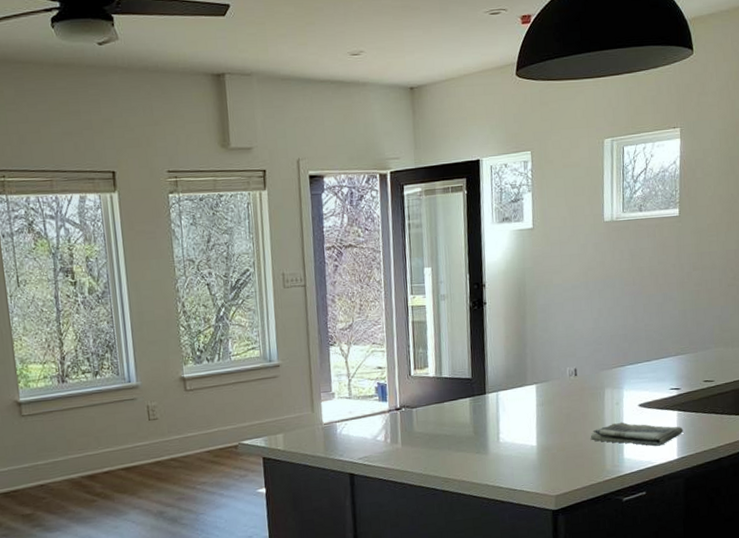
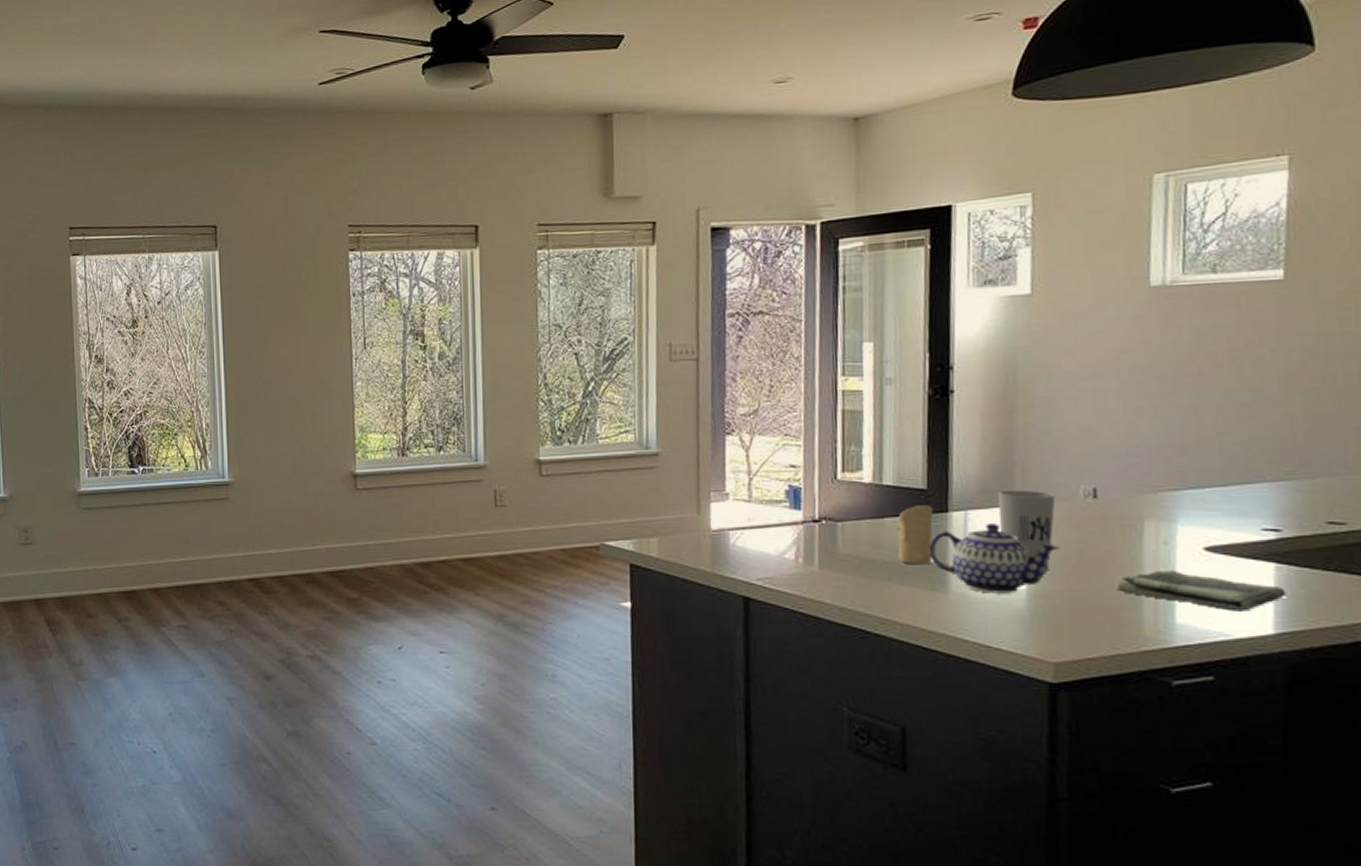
candle: none [453,390,477,436] -> present [896,505,933,565]
teapot: none [474,400,556,451] -> present [929,523,1060,594]
cup: none [516,373,552,432] -> present [997,490,1056,573]

